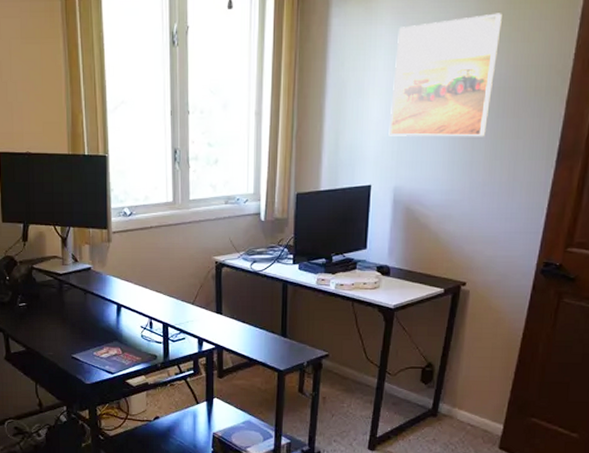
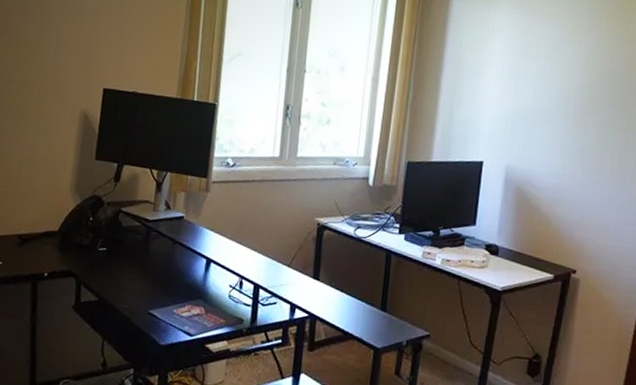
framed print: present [388,13,502,137] -> none [502,14,613,126]

